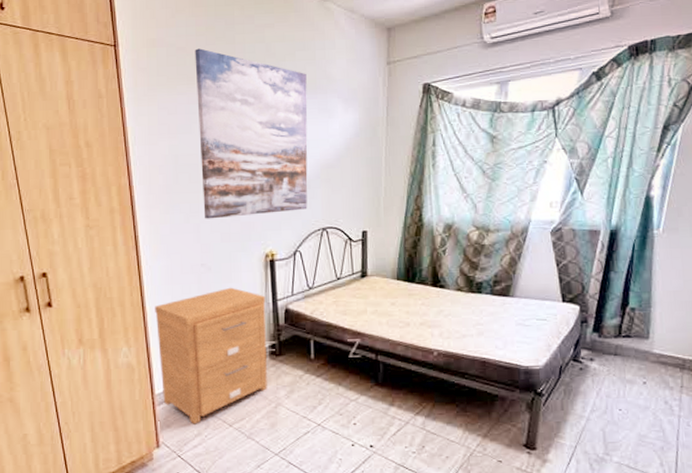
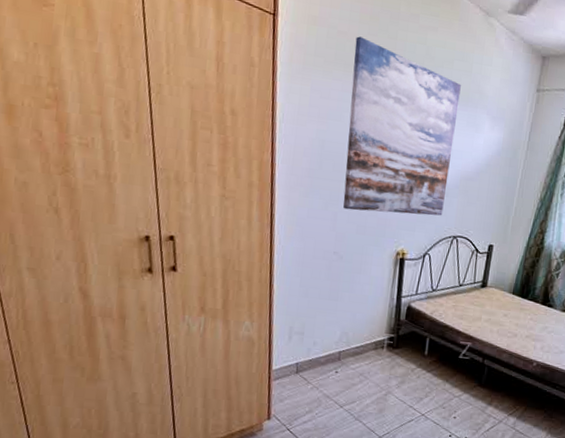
nightstand: present [155,287,267,425] -> none [279,278,391,402]

